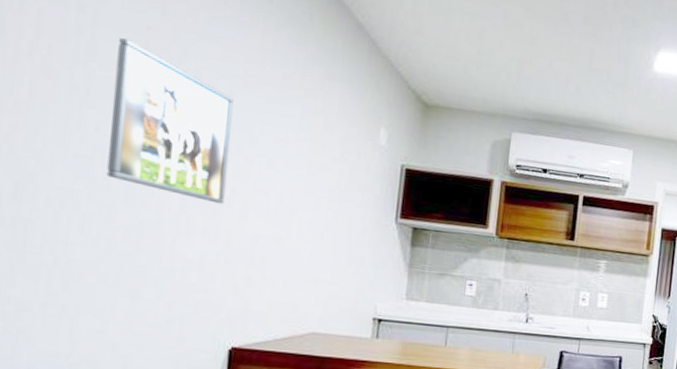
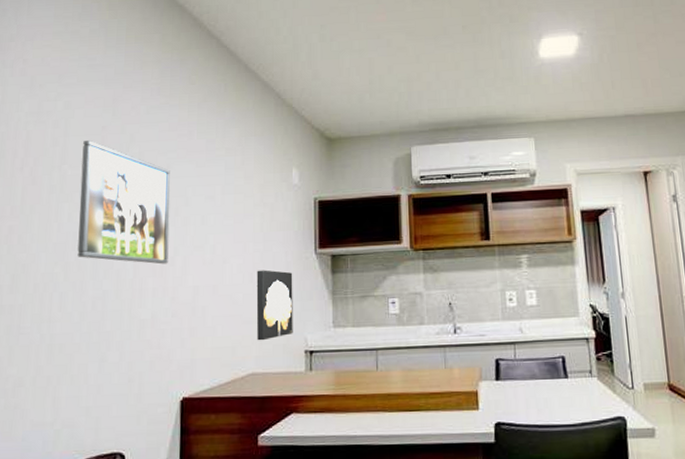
wall art: none [322,229,369,302] -> present [256,270,293,341]

